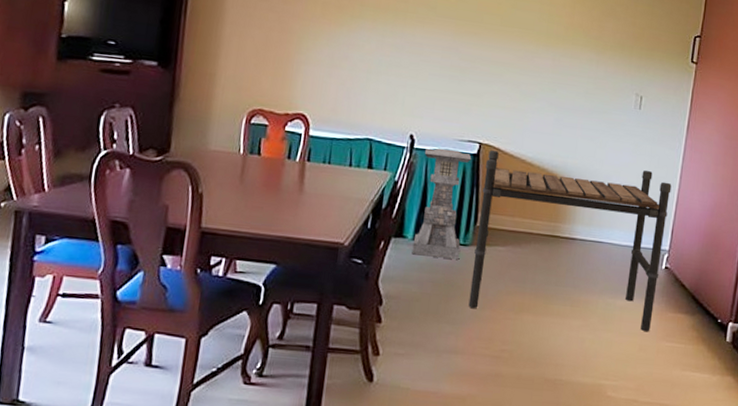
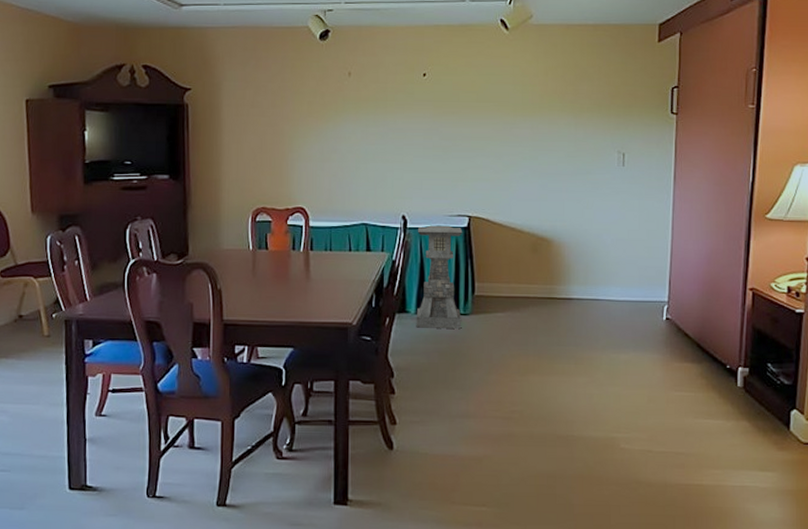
table: present [468,150,672,332] -> none [475,222,664,384]

